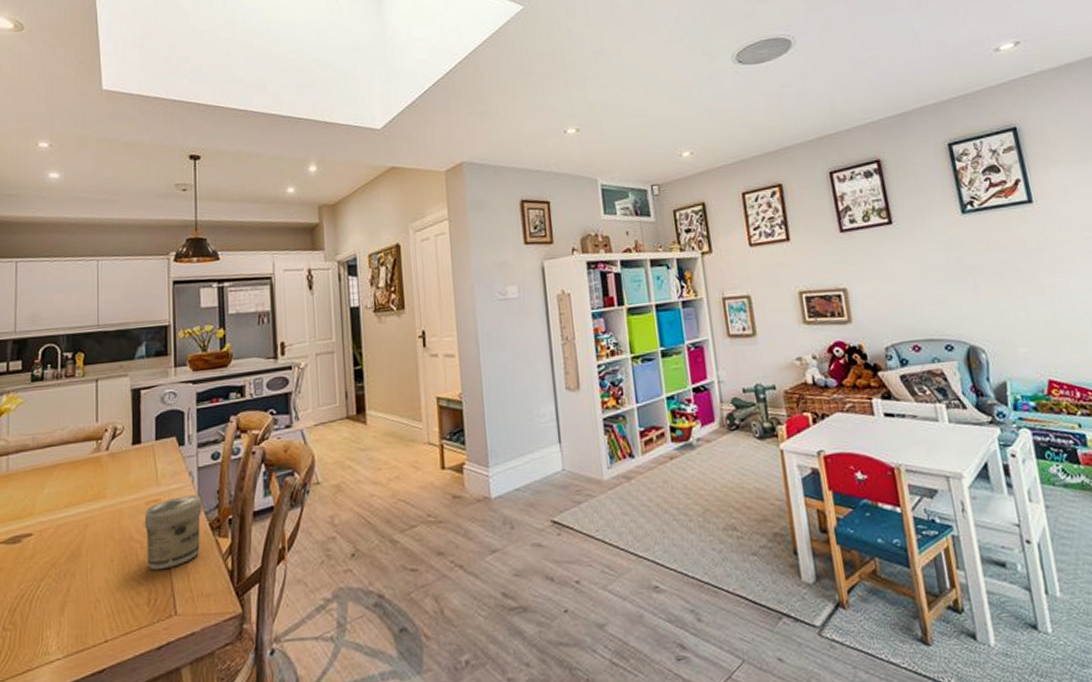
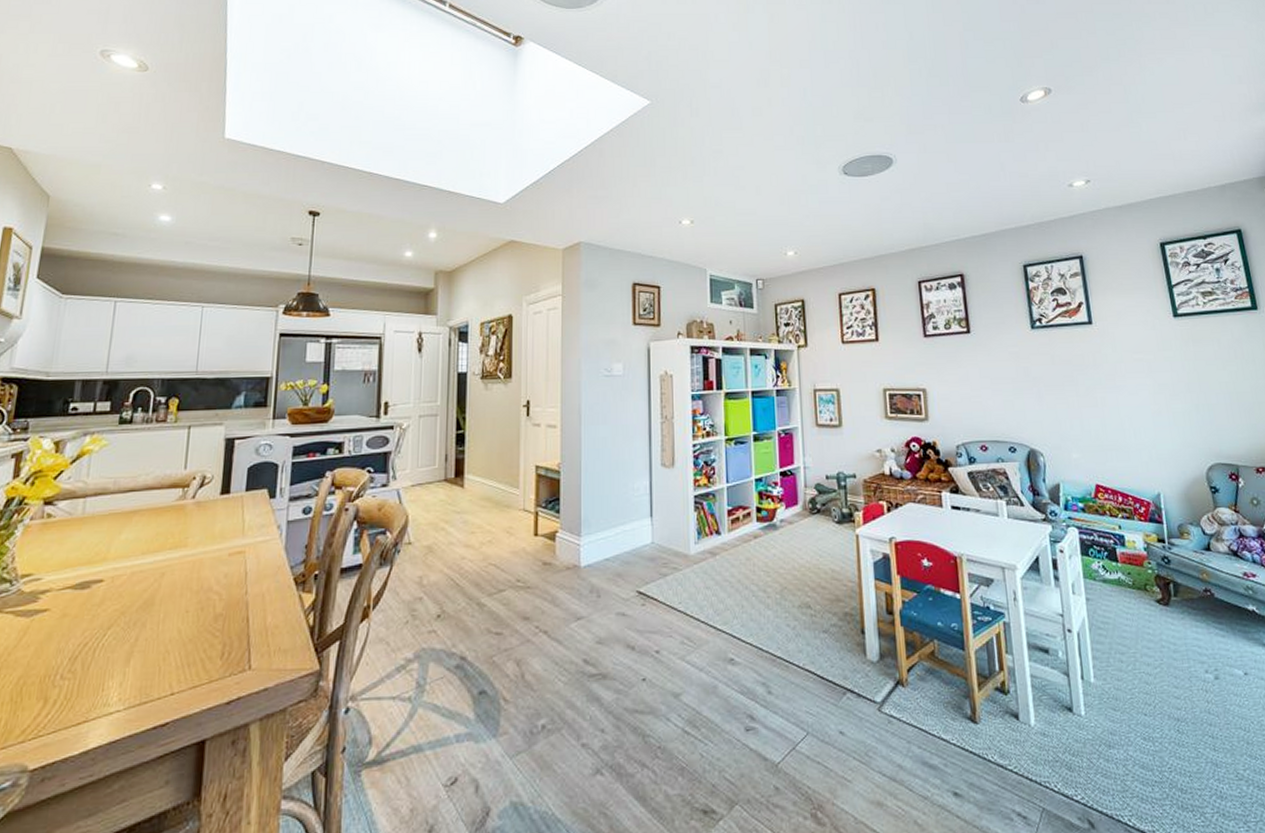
jar: present [144,495,202,571] -> none [225,548,288,624]

